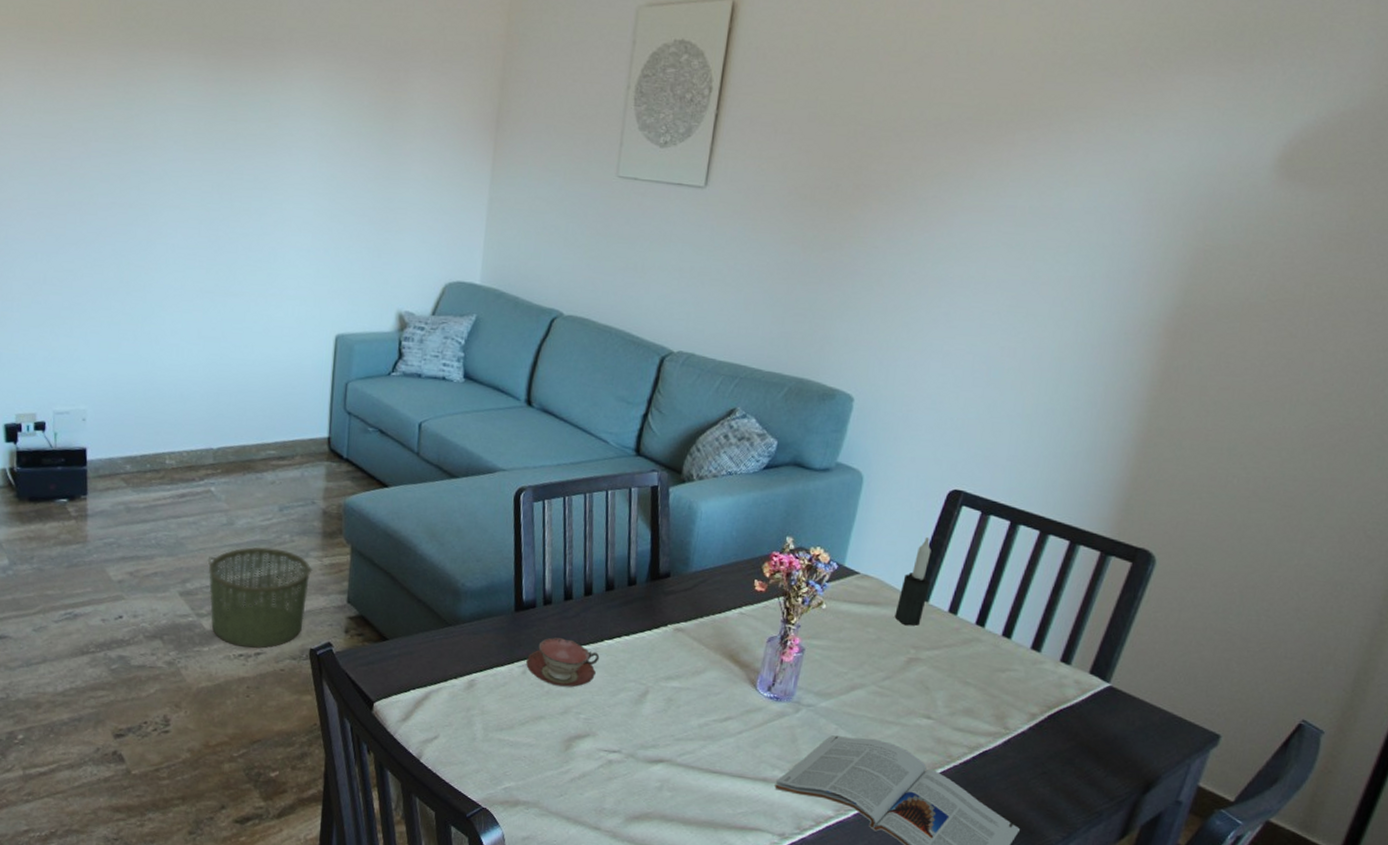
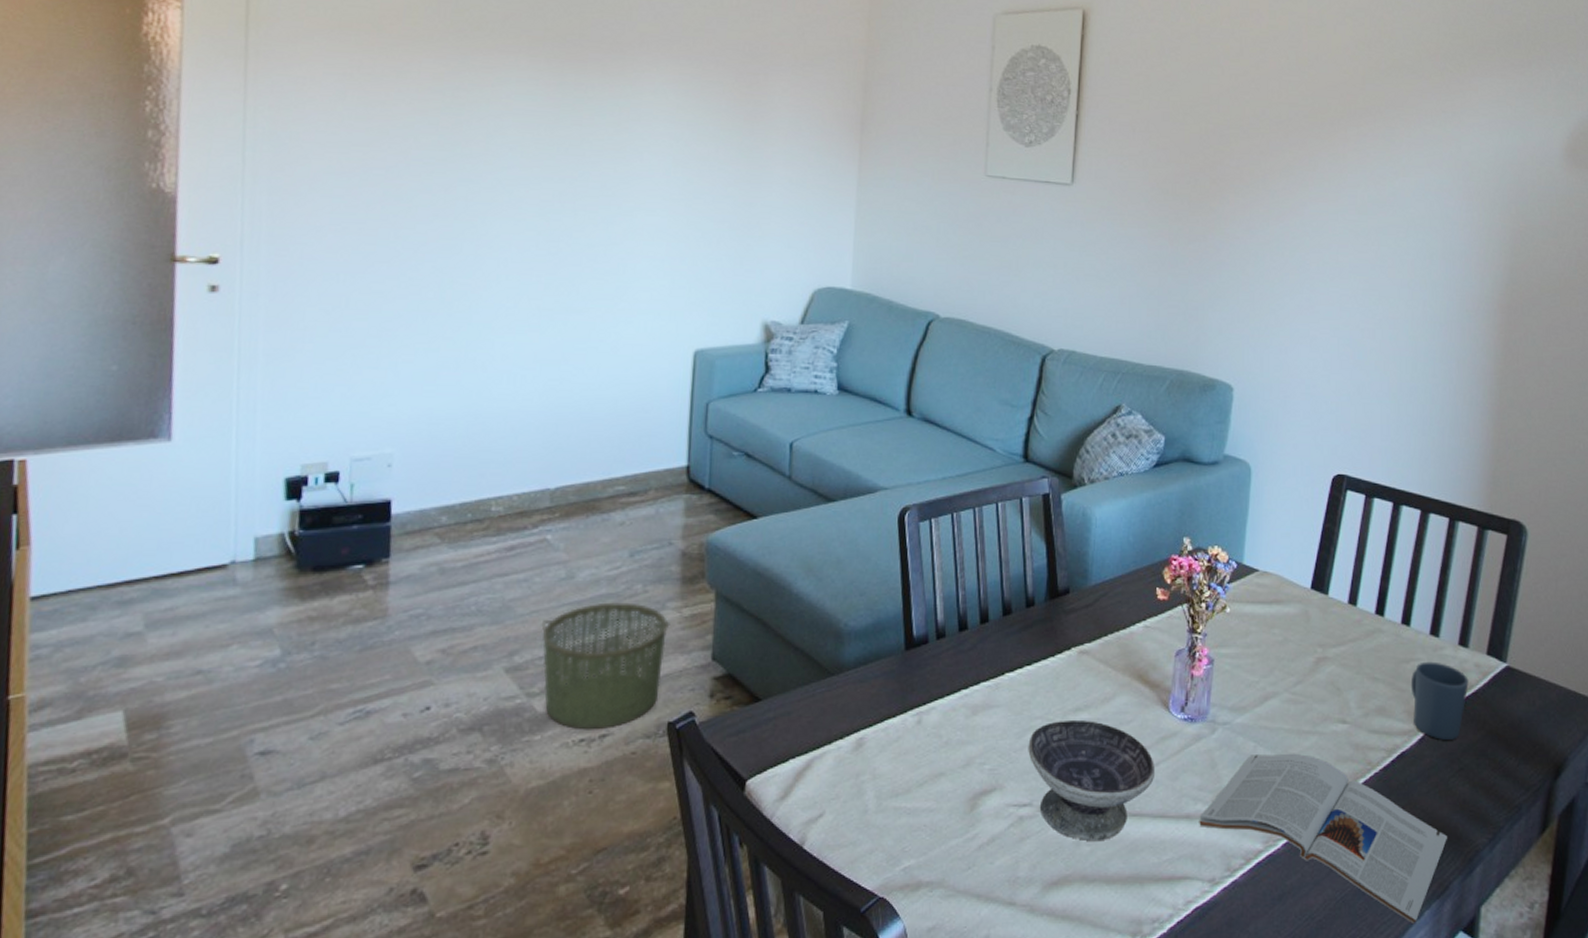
teacup: present [526,637,600,688] -> none [921,676,1001,735]
bowl: none [620,685,738,789] -> present [1028,721,1156,842]
candle: present [894,537,932,626] -> none [1298,526,1327,623]
mug: none [1001,673,1066,746] -> present [1410,661,1469,740]

